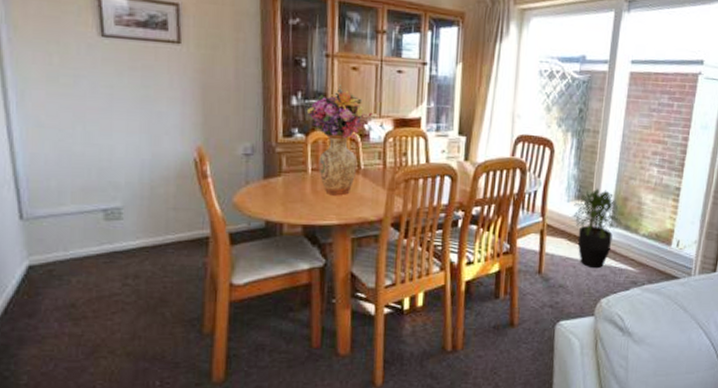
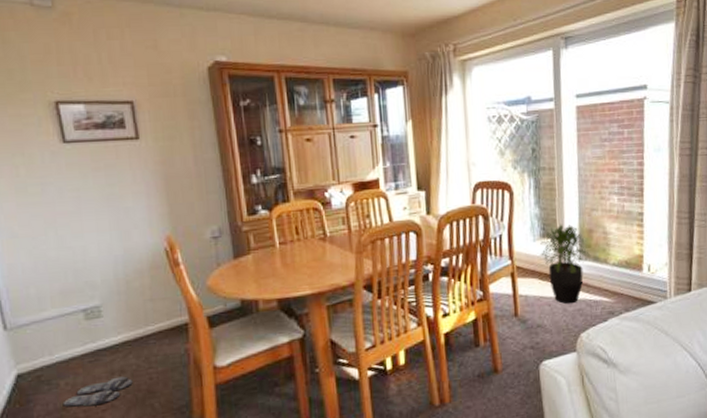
slippers: none [72,281,146,307] -> present [62,376,133,407]
flower arrangement: present [306,83,375,196] -> none [267,156,334,267]

